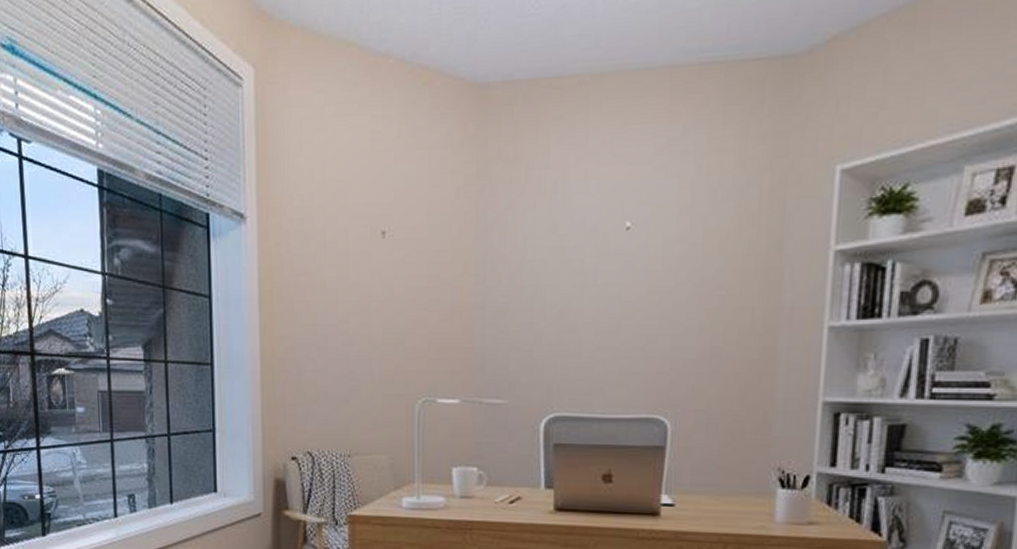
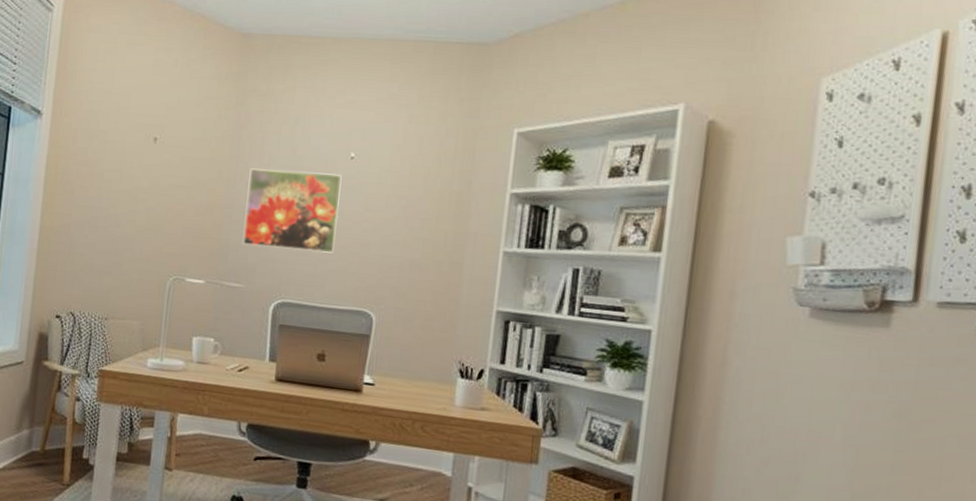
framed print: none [500,250,617,353] -> present [242,168,342,253]

